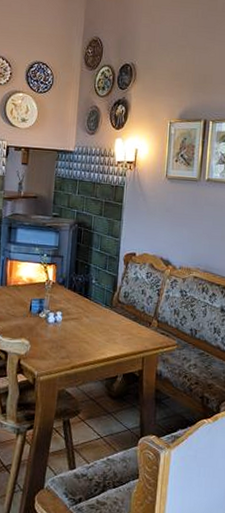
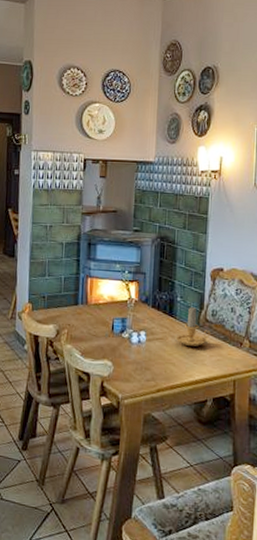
candle: none [90,288,123,326] -> present [175,306,211,346]

